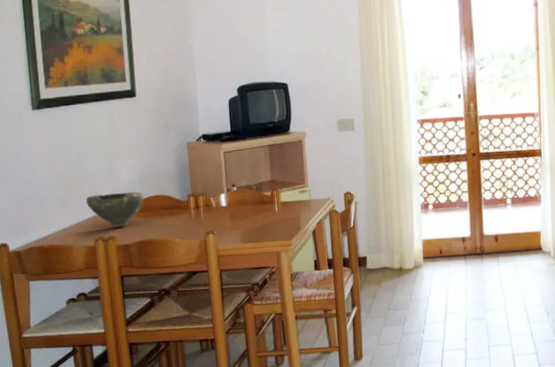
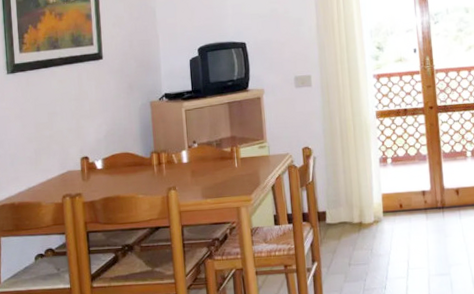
bowl: present [86,191,144,228] -> none [55,149,109,185]

